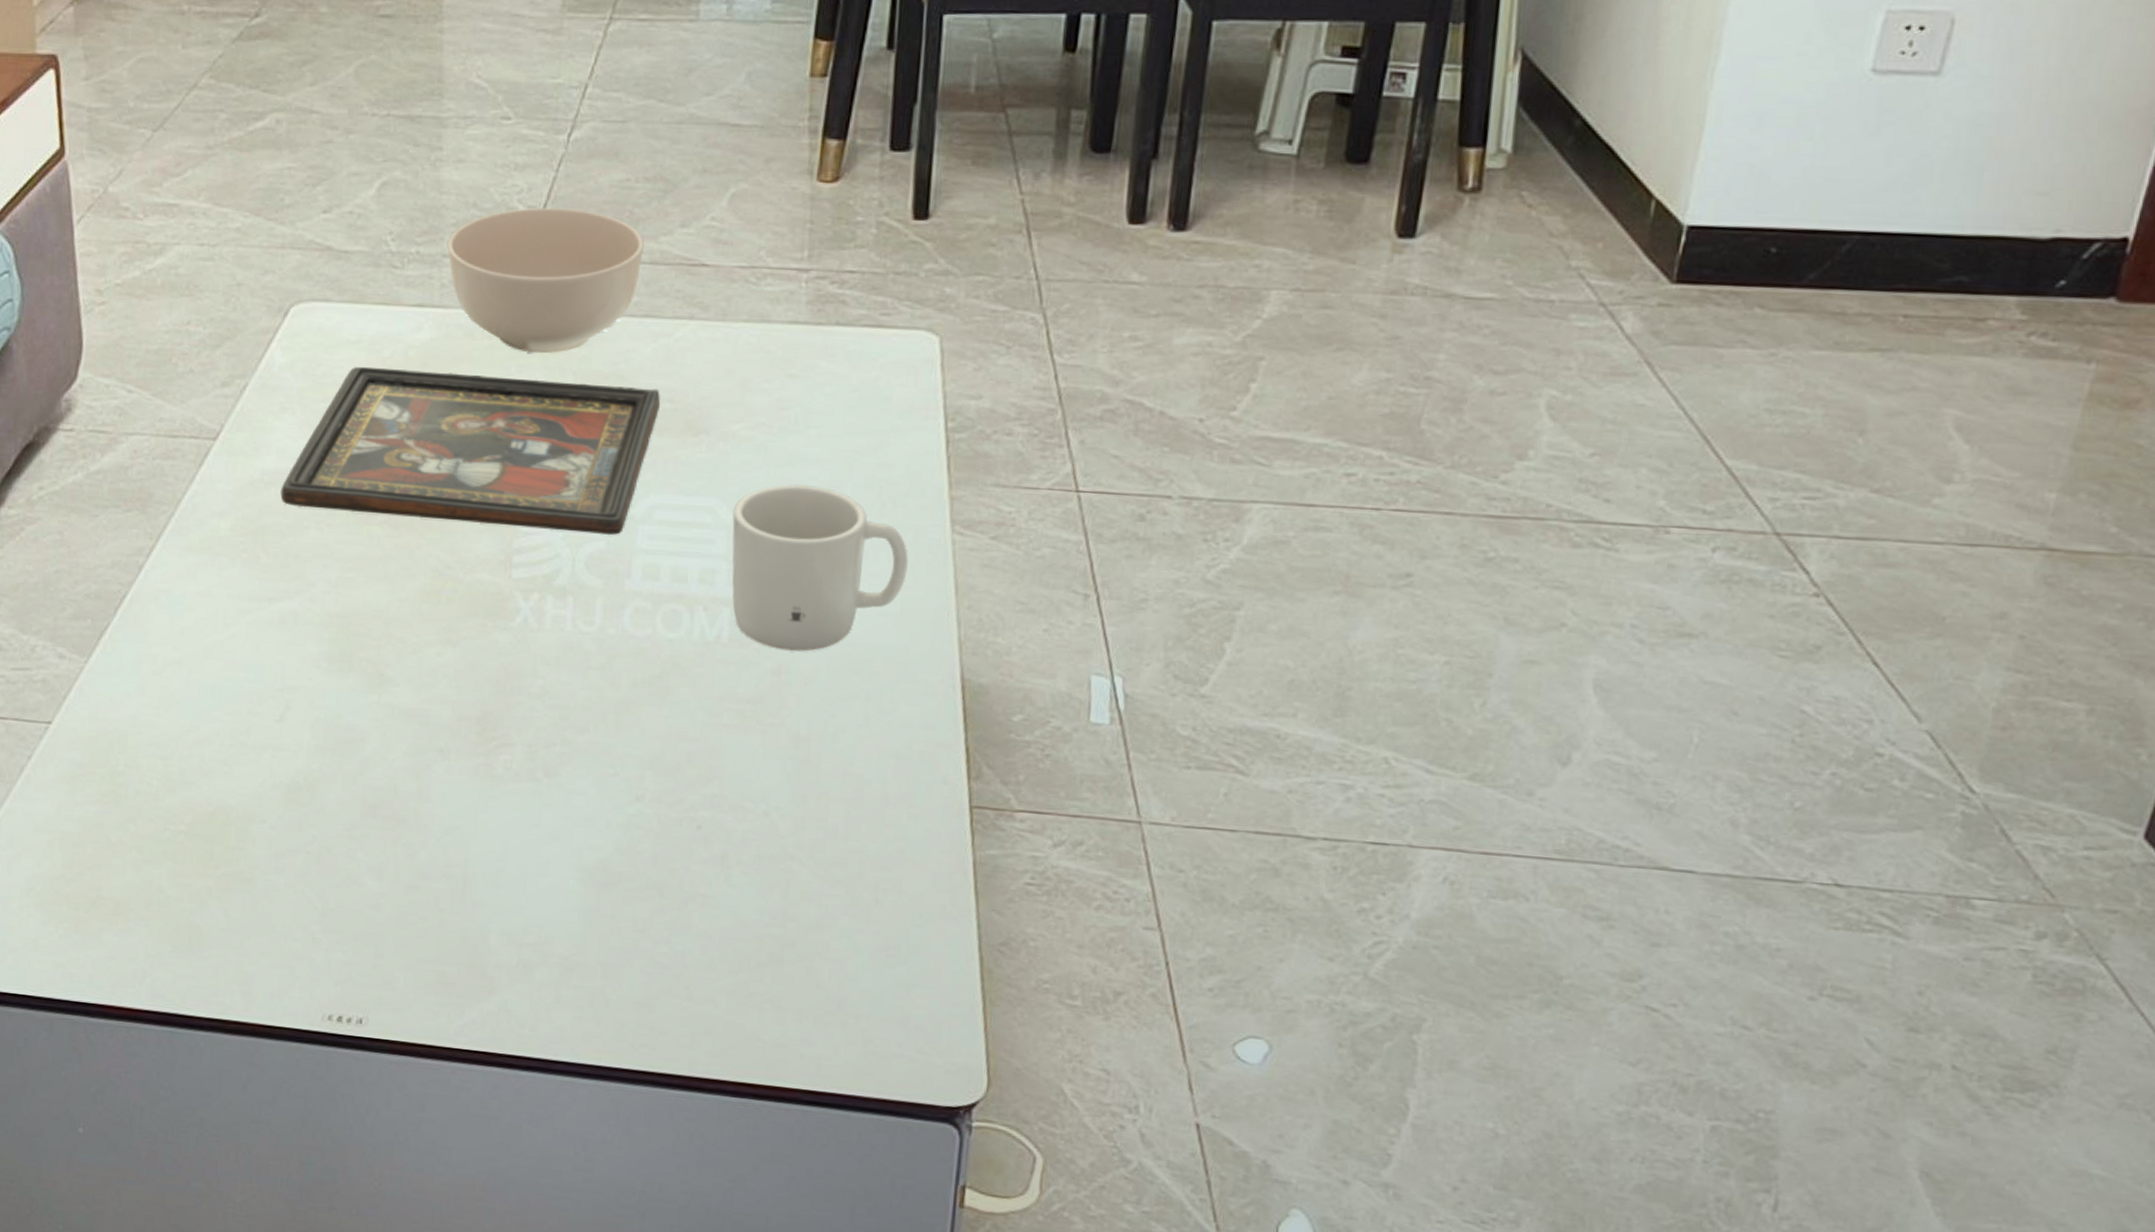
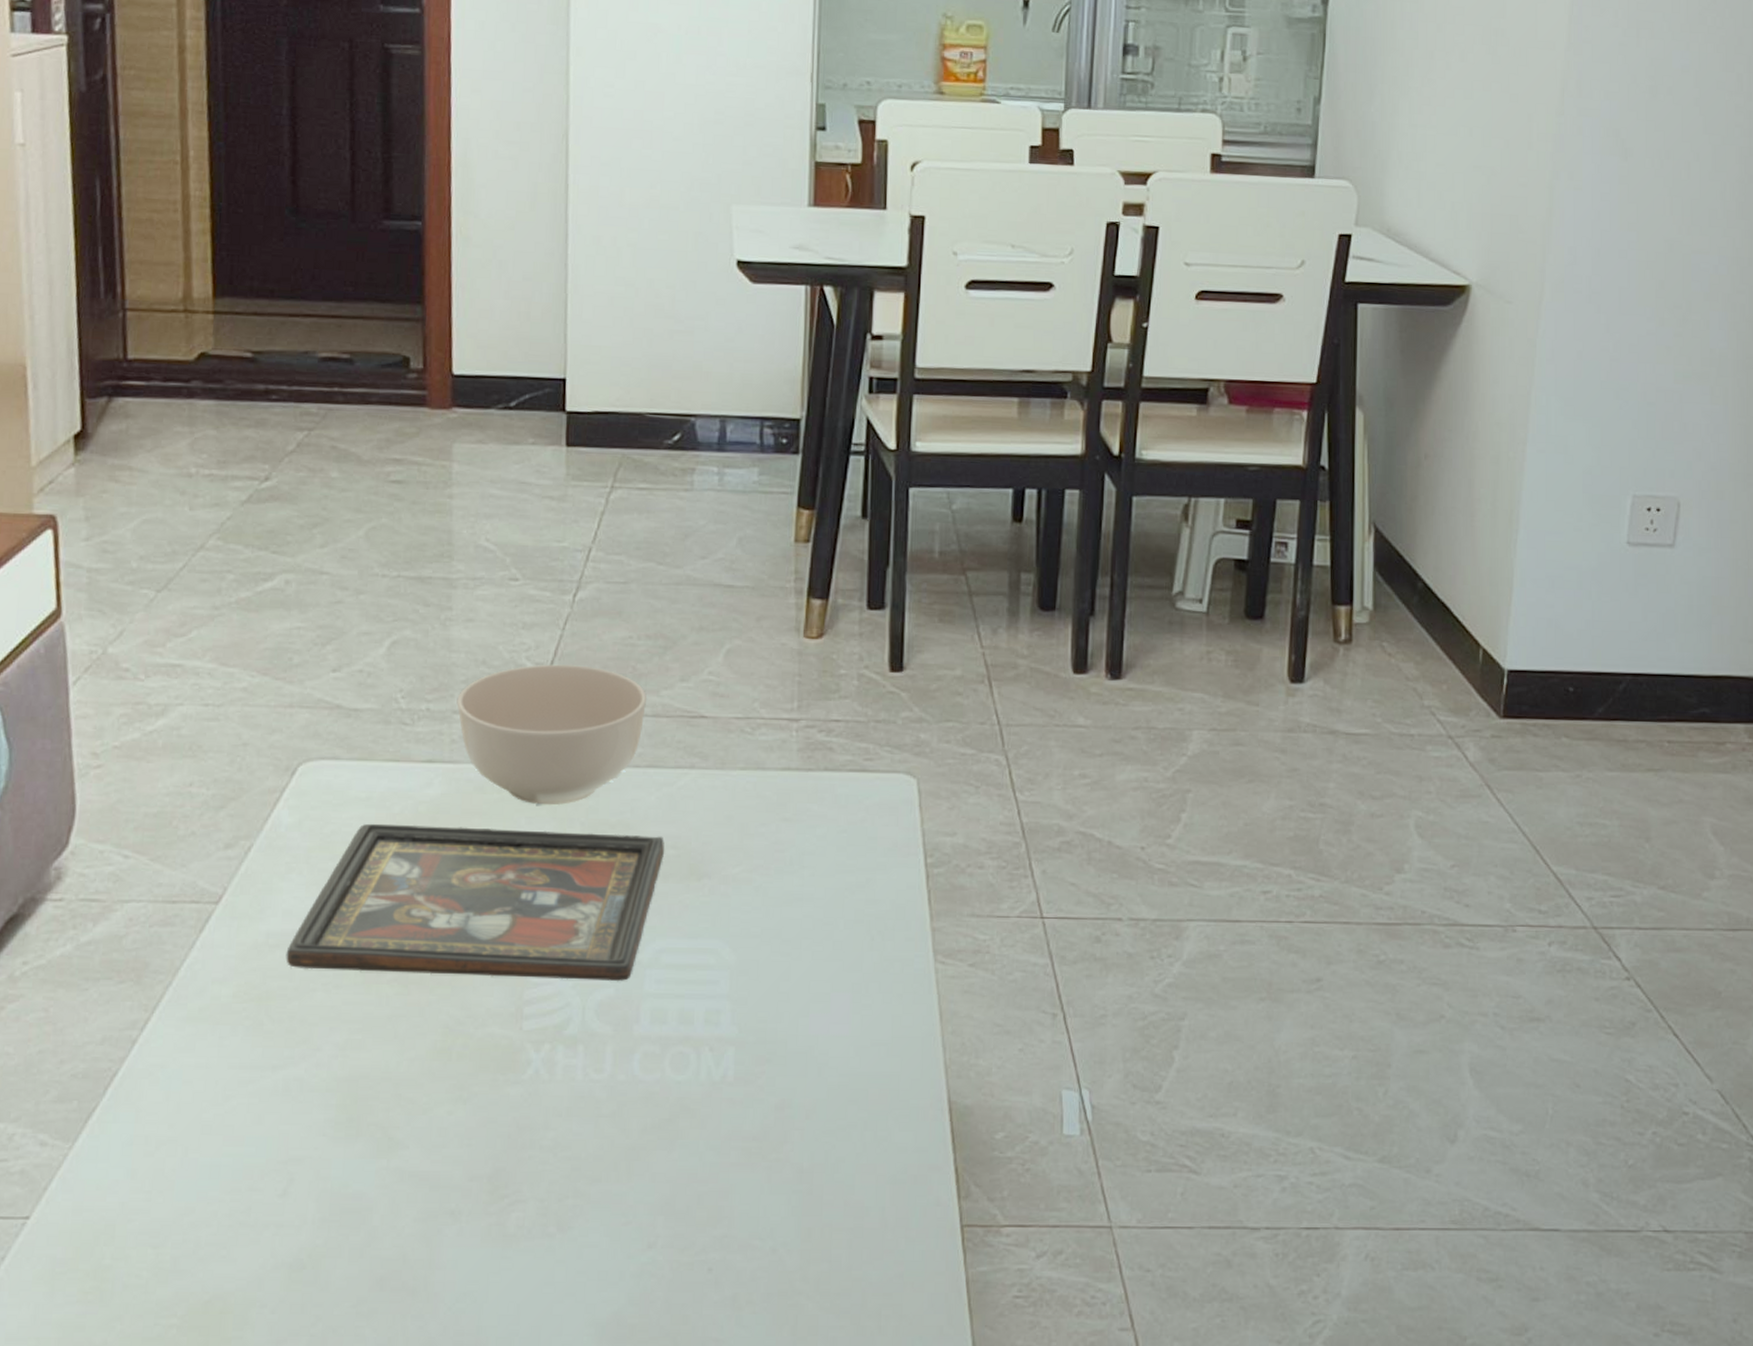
mug: present [732,484,908,651] -> none [735,923,897,1085]

